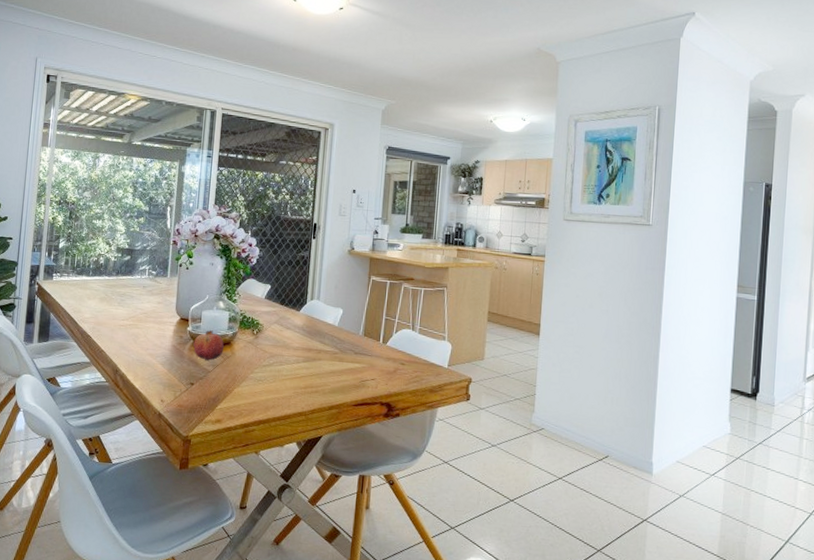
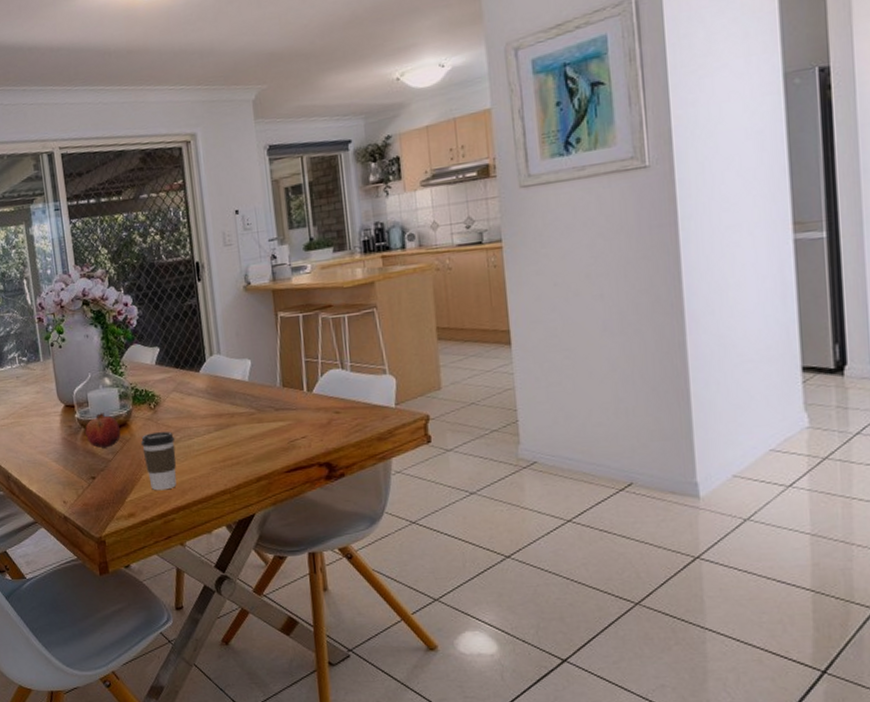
coffee cup: none [238,354,269,405] -> present [140,431,177,491]

